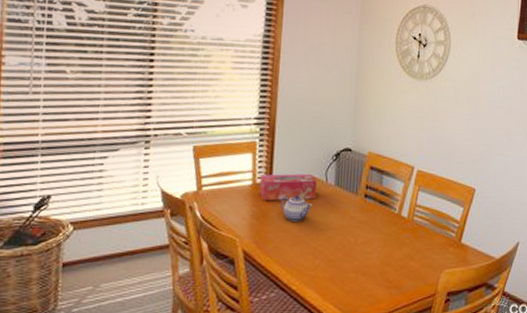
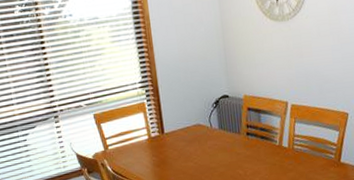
tissue box: present [259,173,317,201] -> none [154,122,204,151]
teapot: present [280,195,312,222] -> none [175,142,202,164]

